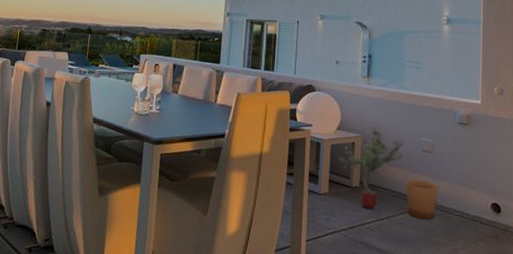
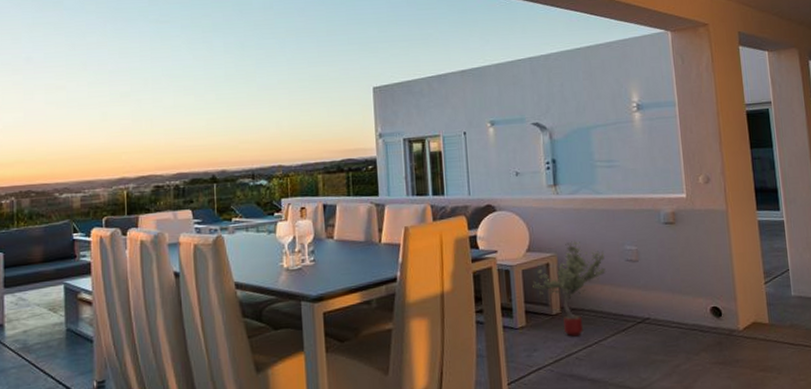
planter: present [405,179,438,220] -> none [612,294,650,339]

